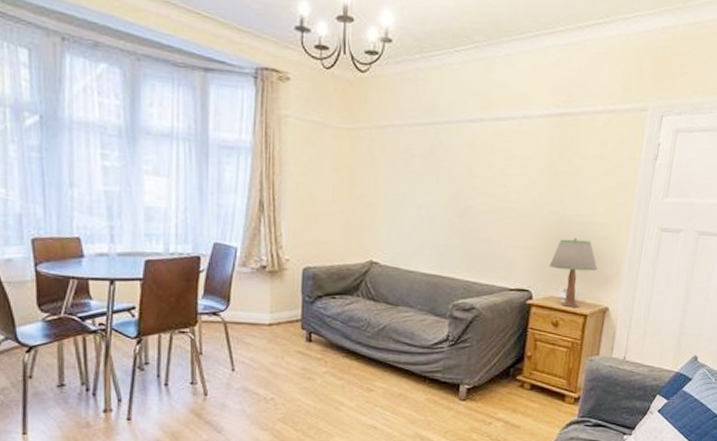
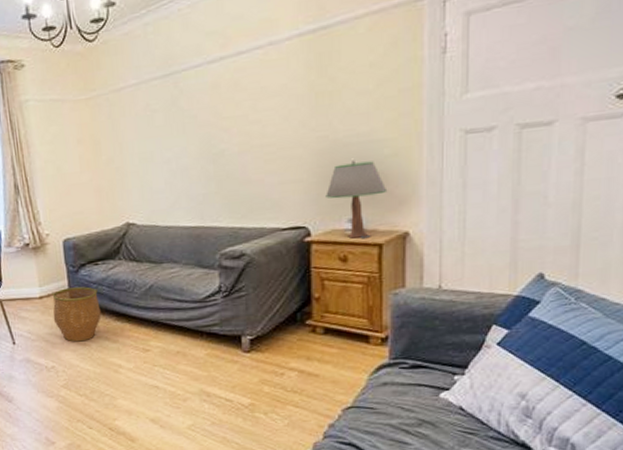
basket: none [280,318,331,375] -> present [52,286,101,342]

